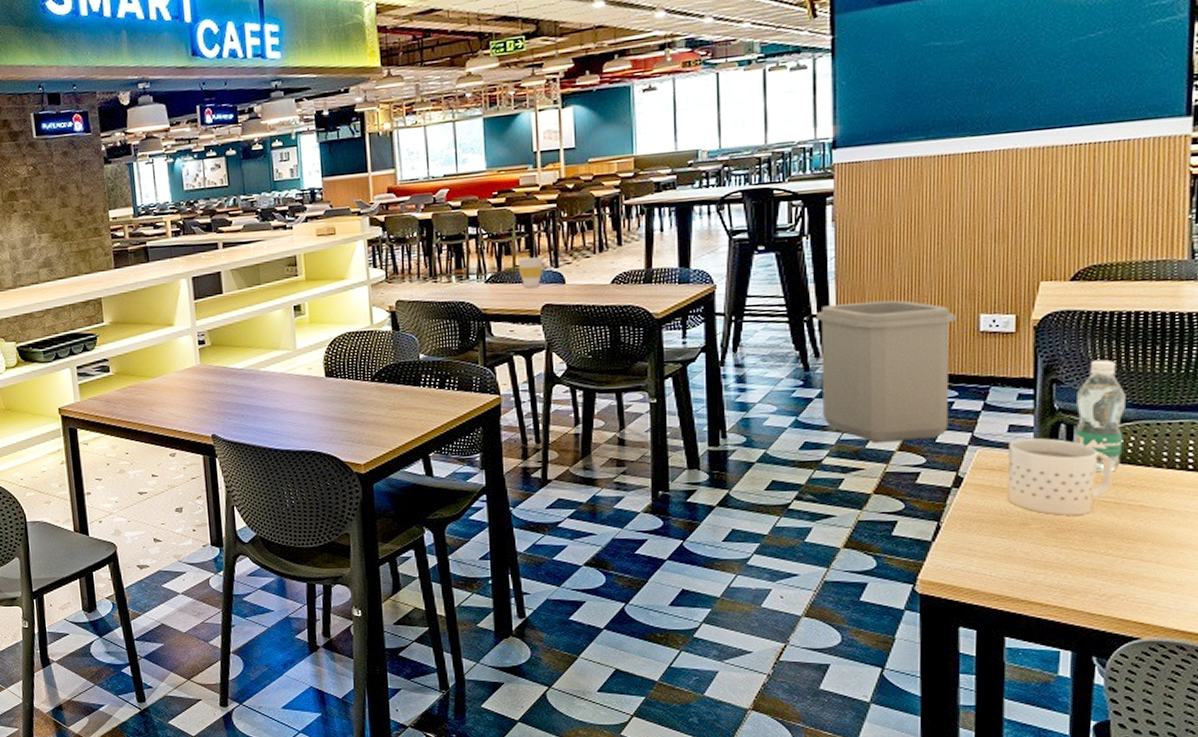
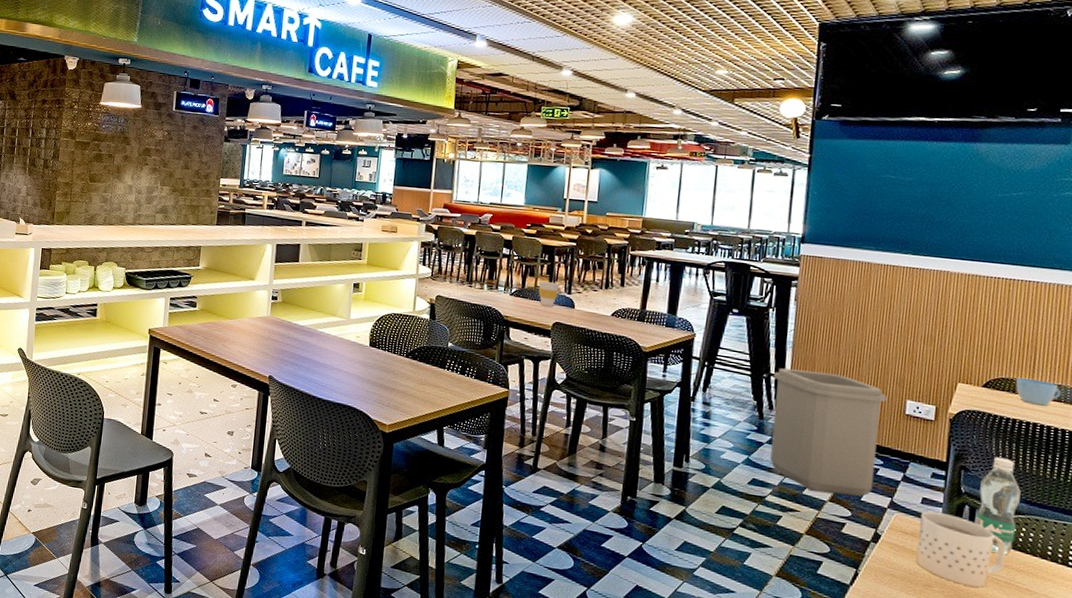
cup: none [1109,259,1167,291] -> present [1015,377,1062,407]

